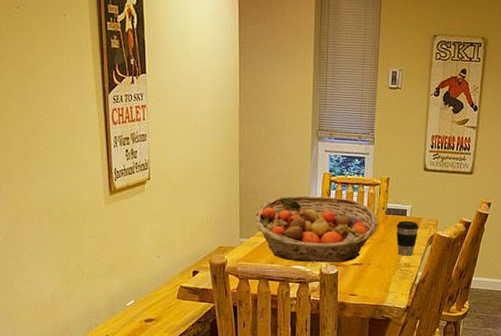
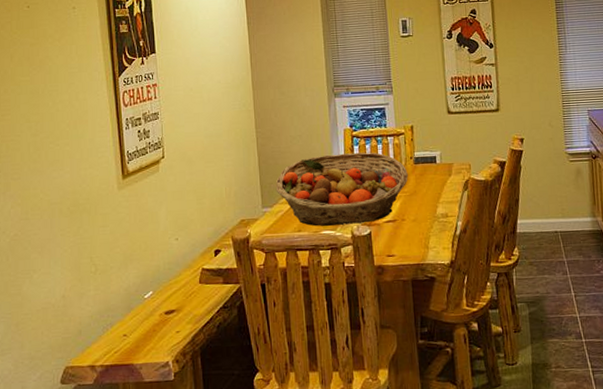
coffee cup: present [396,220,419,256] -> none [427,167,452,206]

